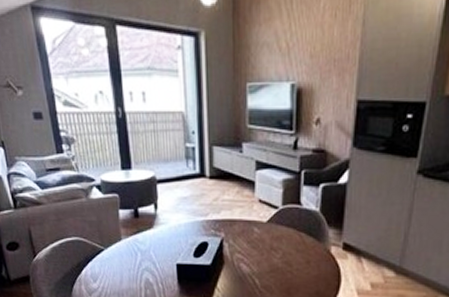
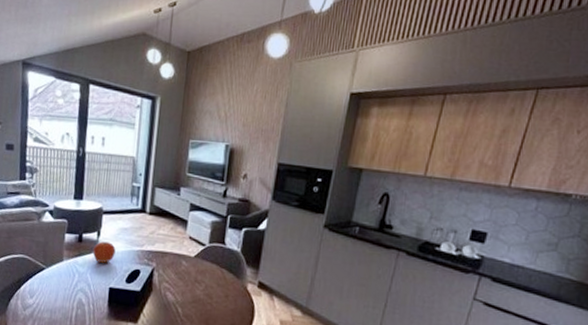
fruit: none [152,214,178,238] -> present [92,241,116,263]

